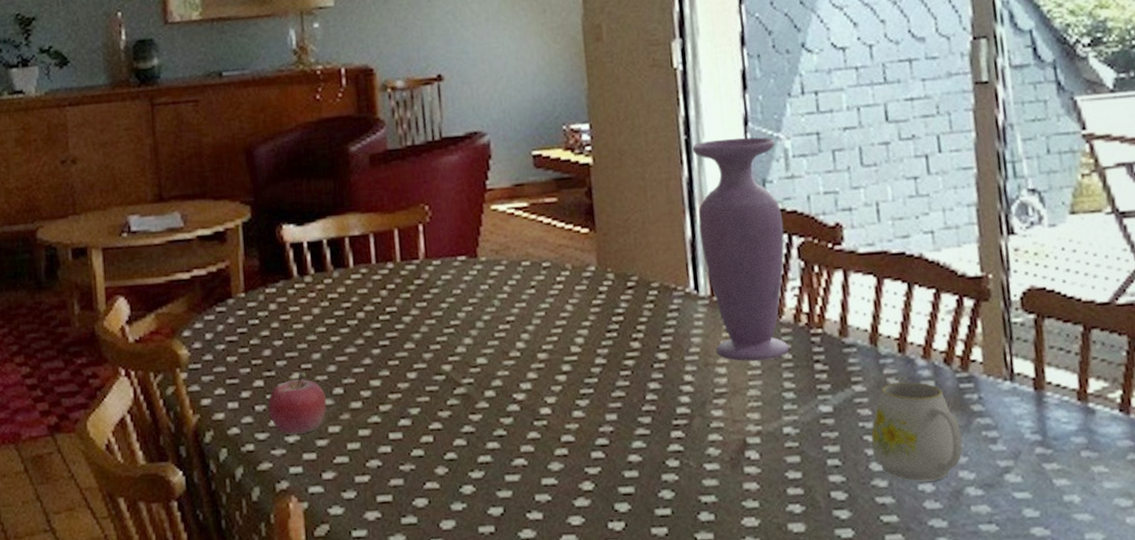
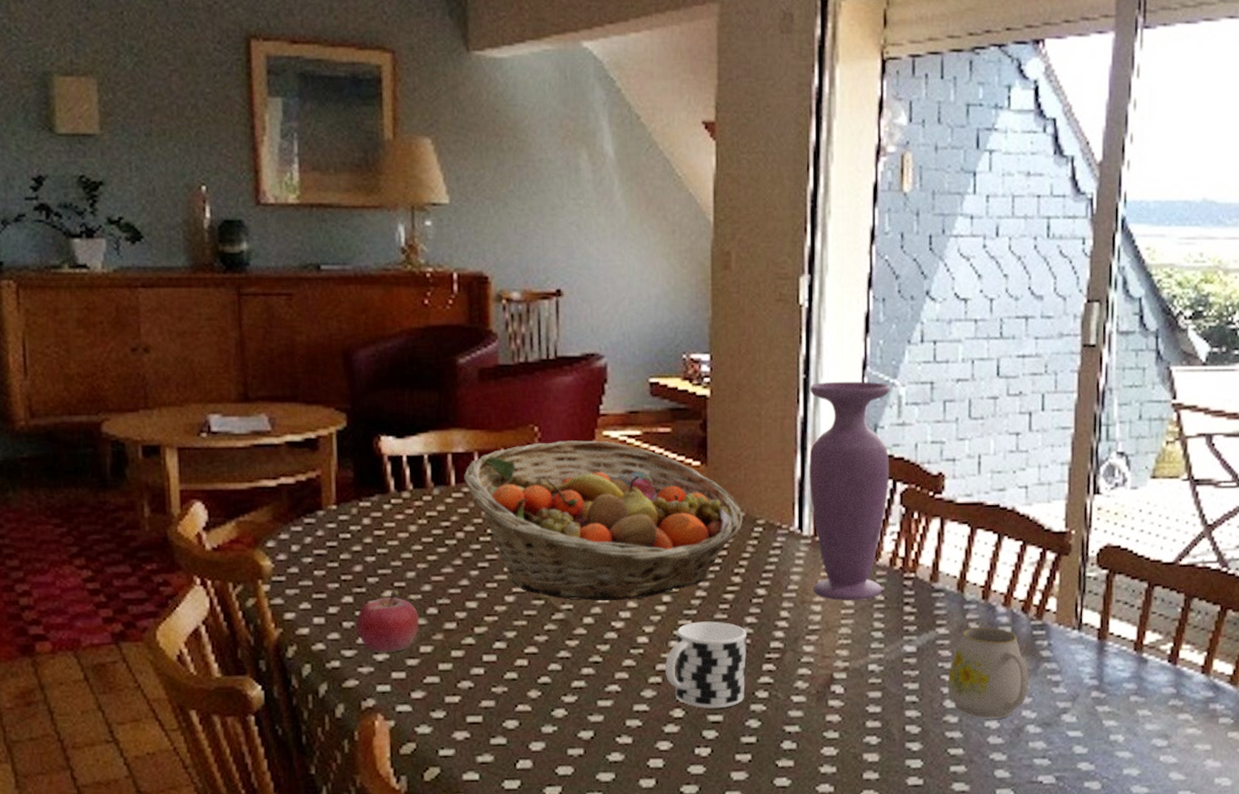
fruit basket: none [361,215,637,374] -> present [464,440,743,601]
cup: none [570,389,655,480] -> present [665,621,746,709]

